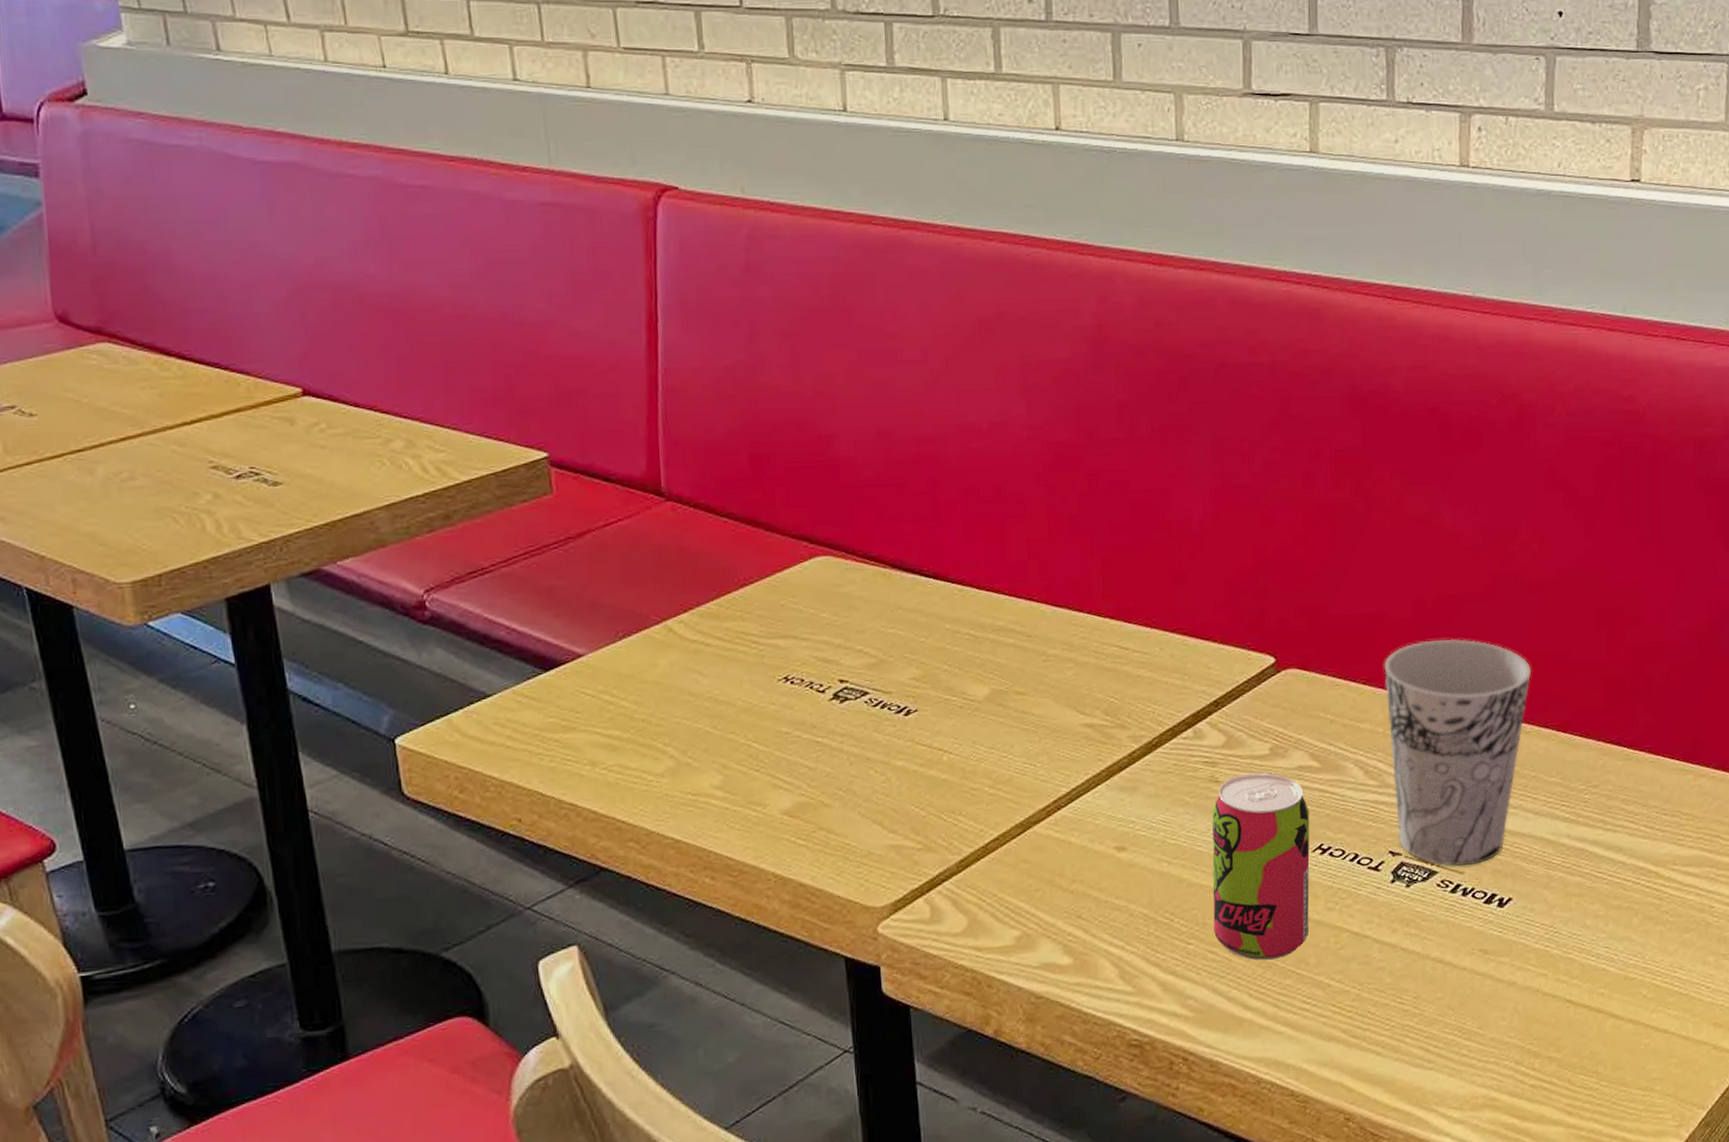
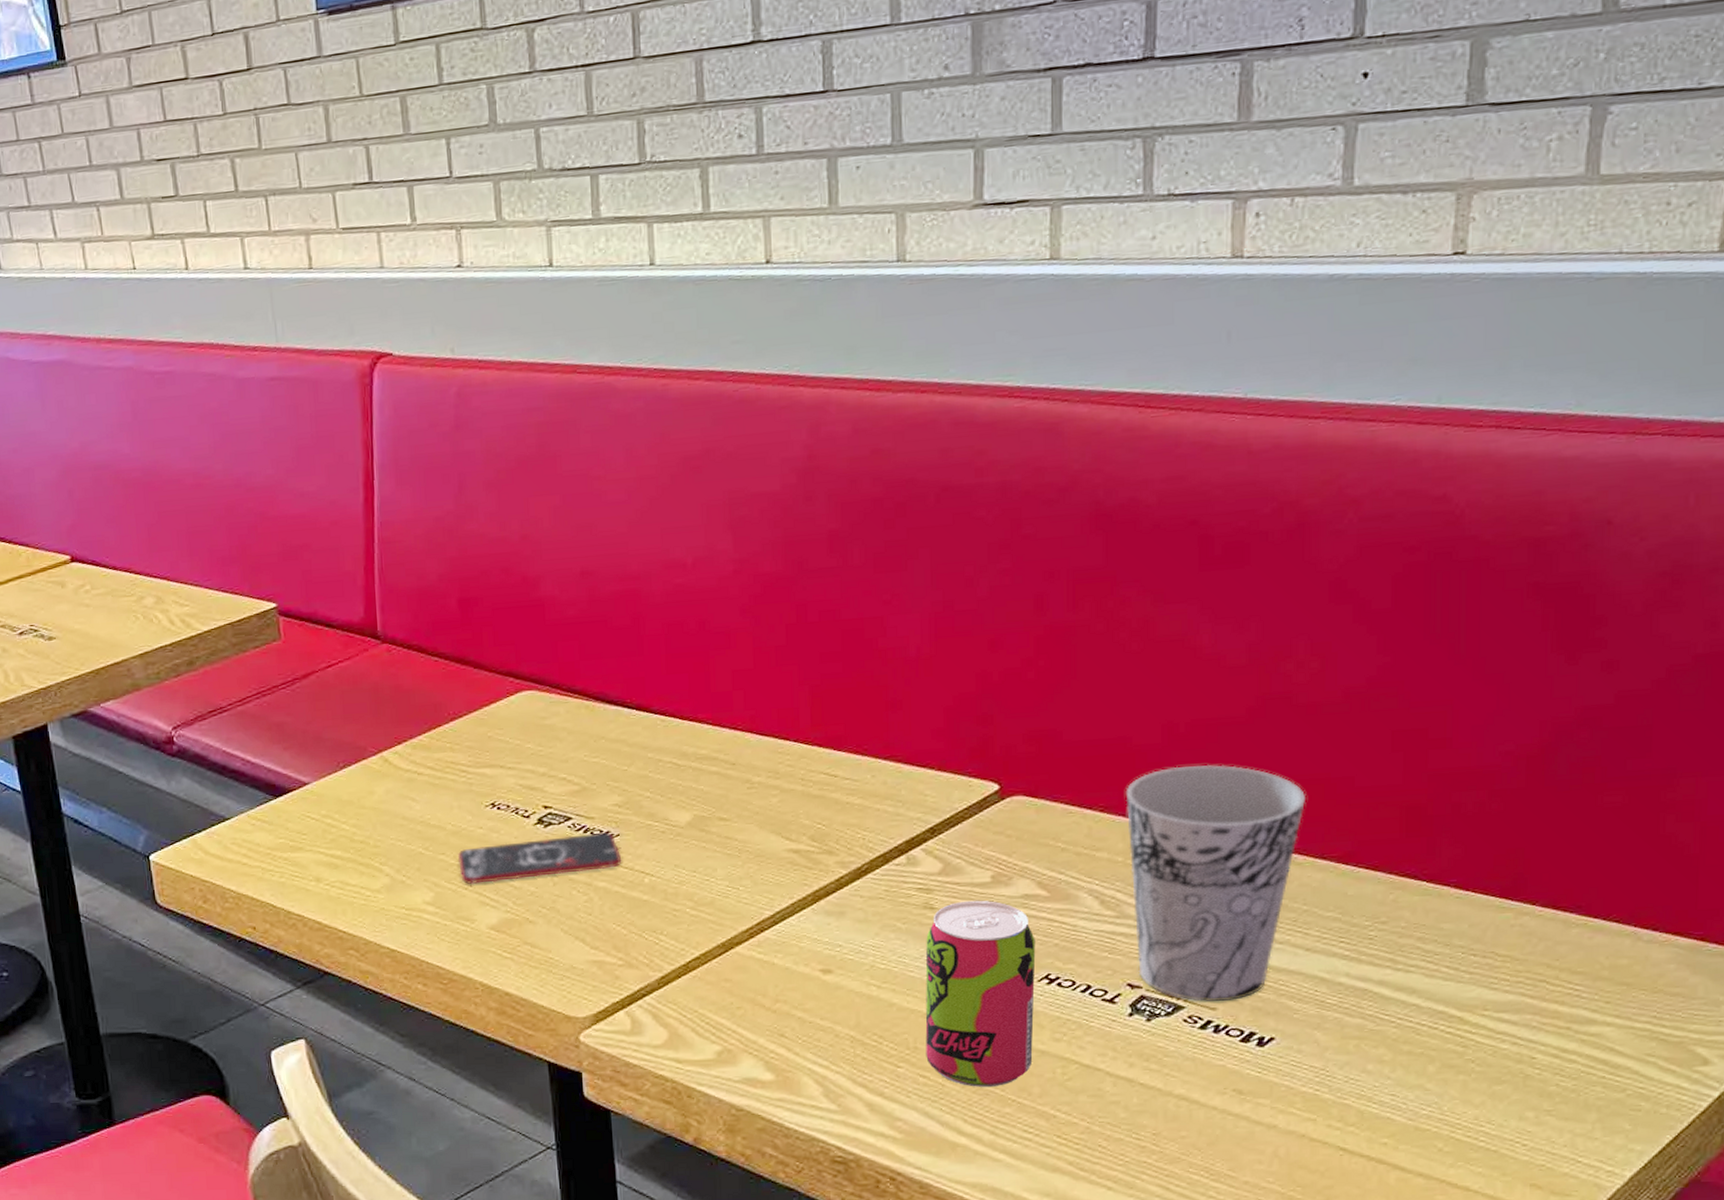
smartphone: none [749,707,920,767] -> present [458,832,622,885]

